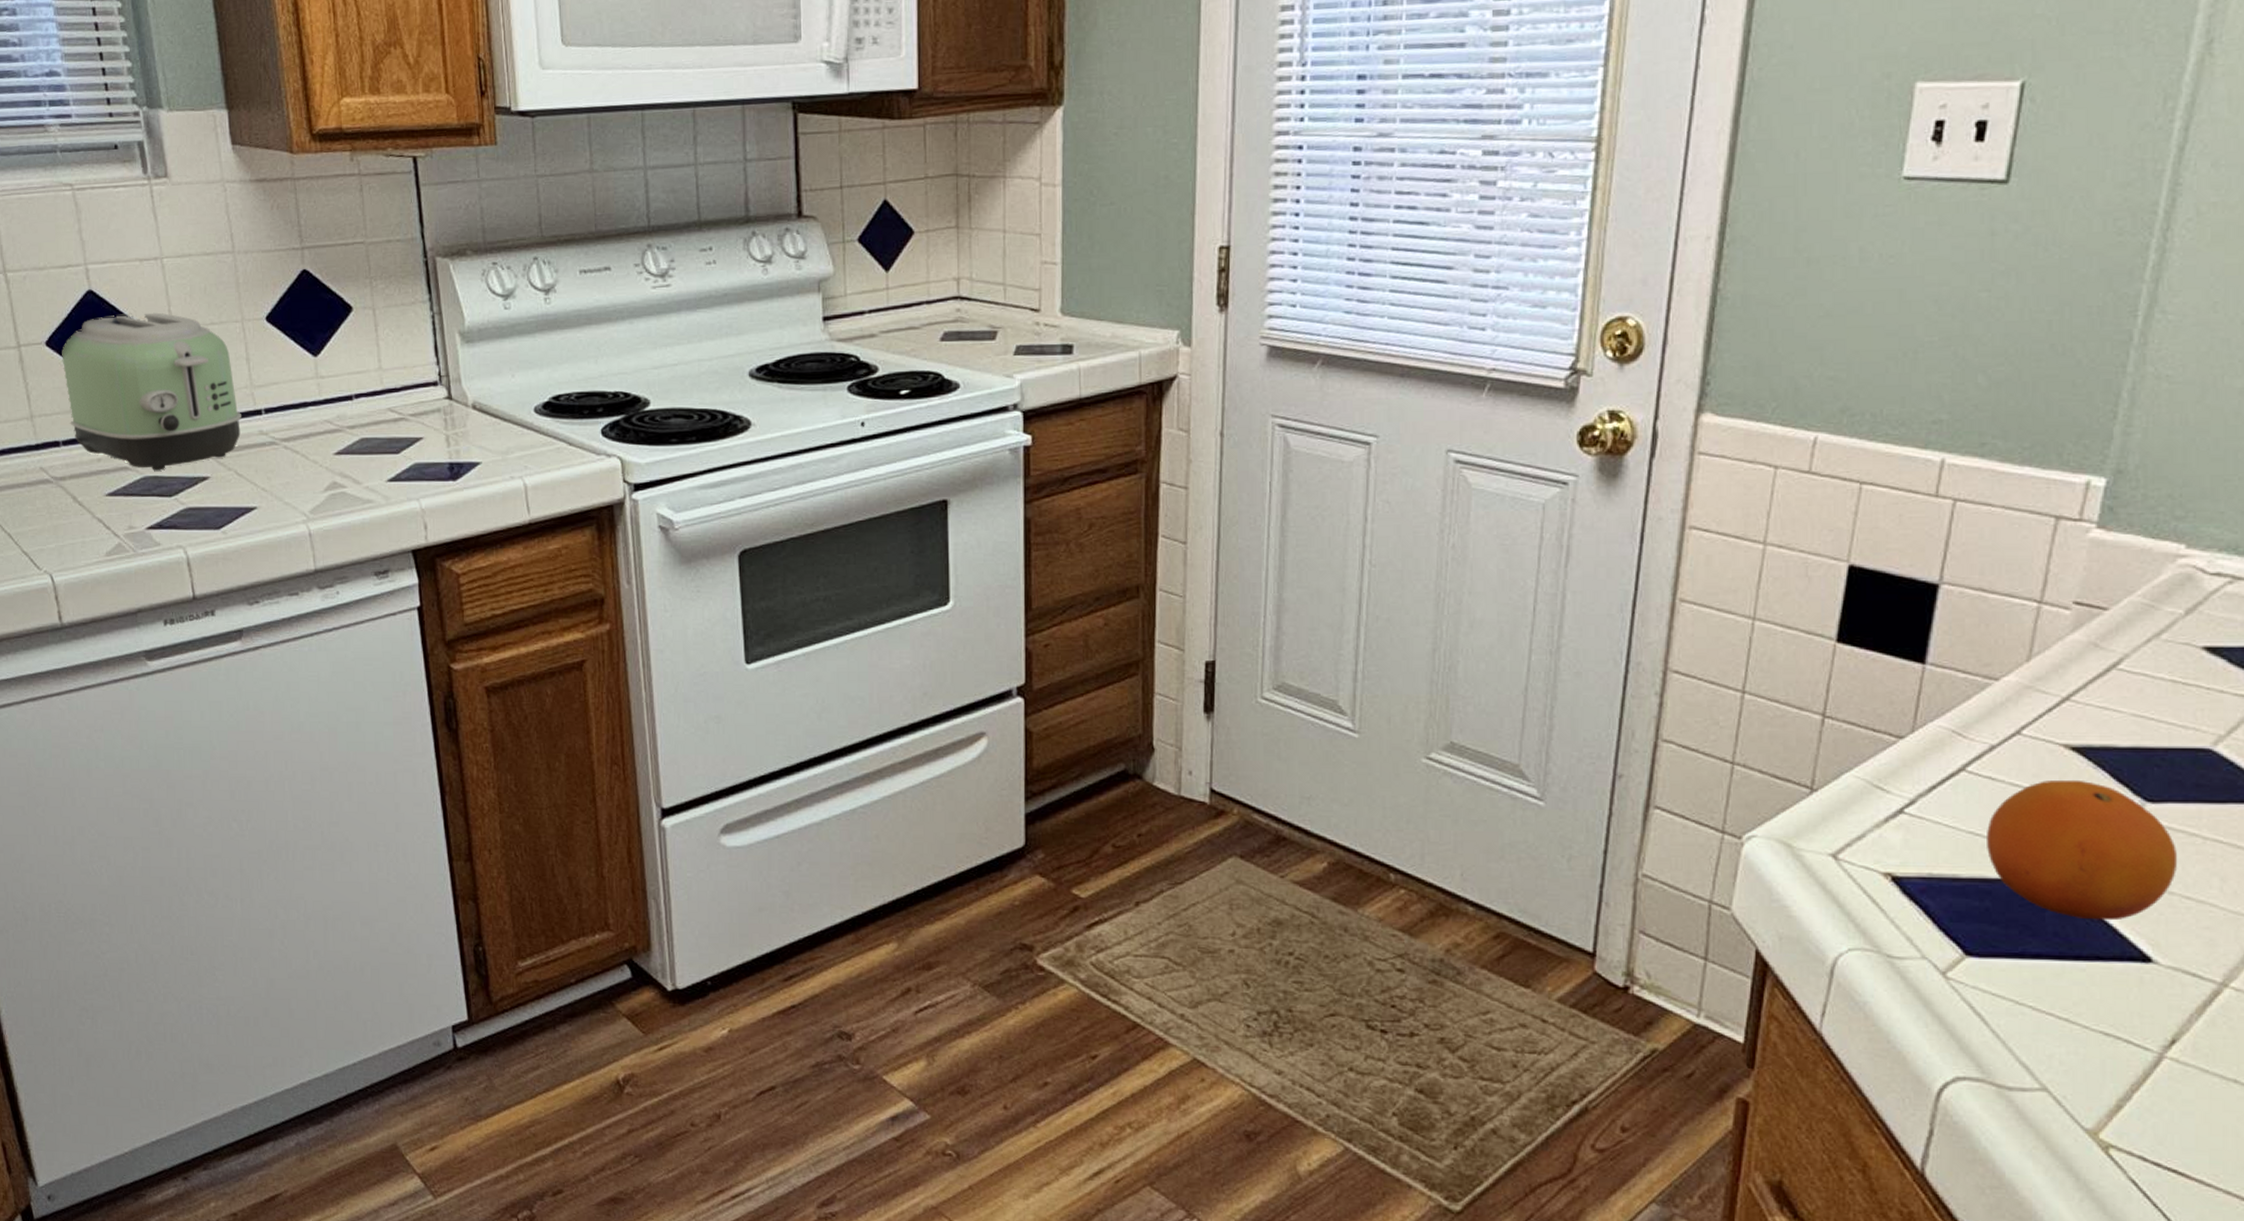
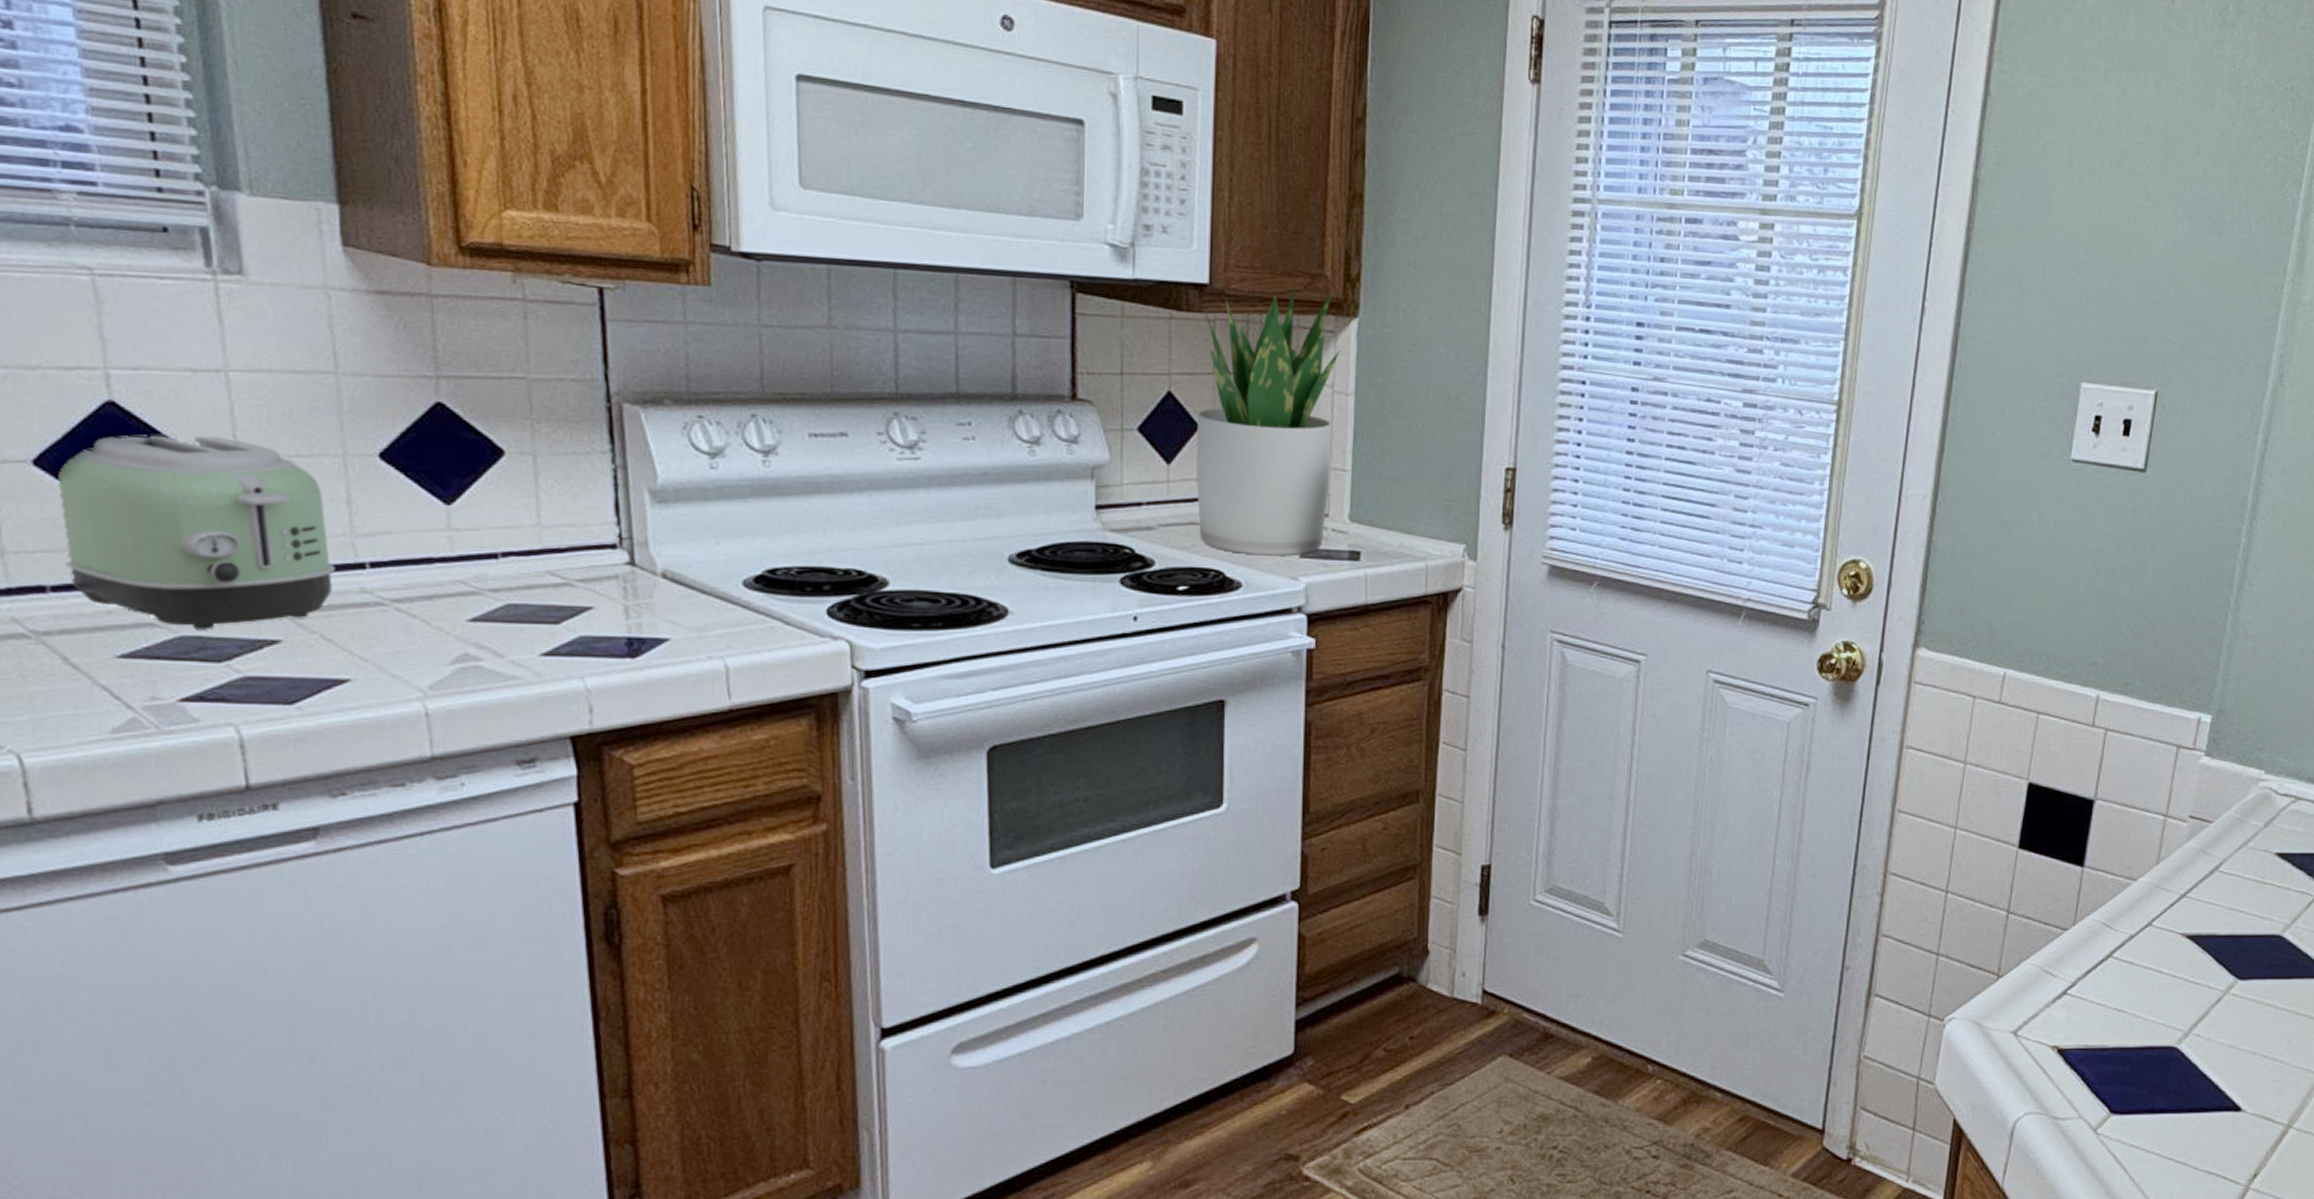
planter: none [913,79,1047,356] -> present [1196,284,1341,556]
fruit: present [1987,779,2177,921] -> none [2127,962,2258,1078]

